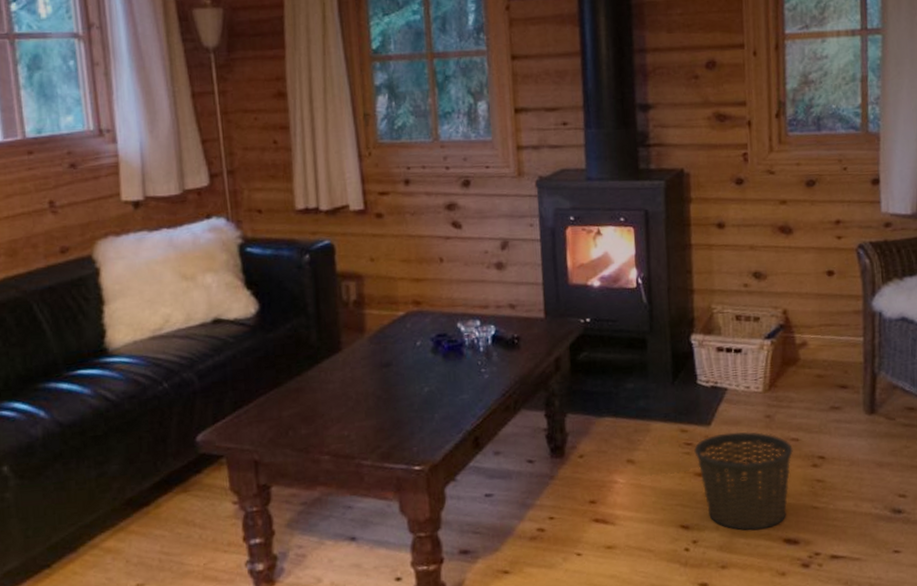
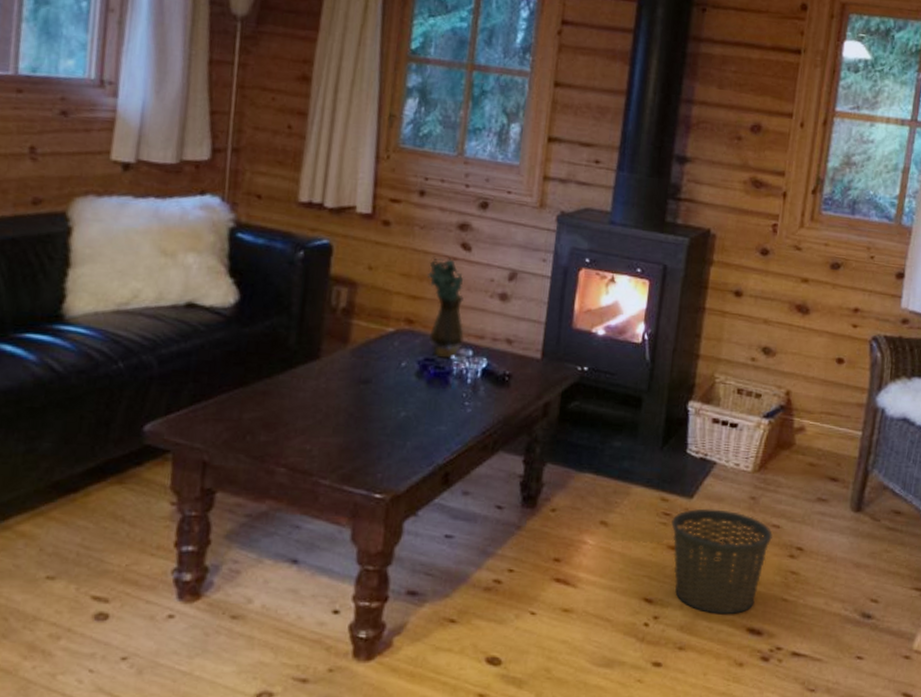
vase: none [425,237,470,332] -> present [428,256,464,358]

